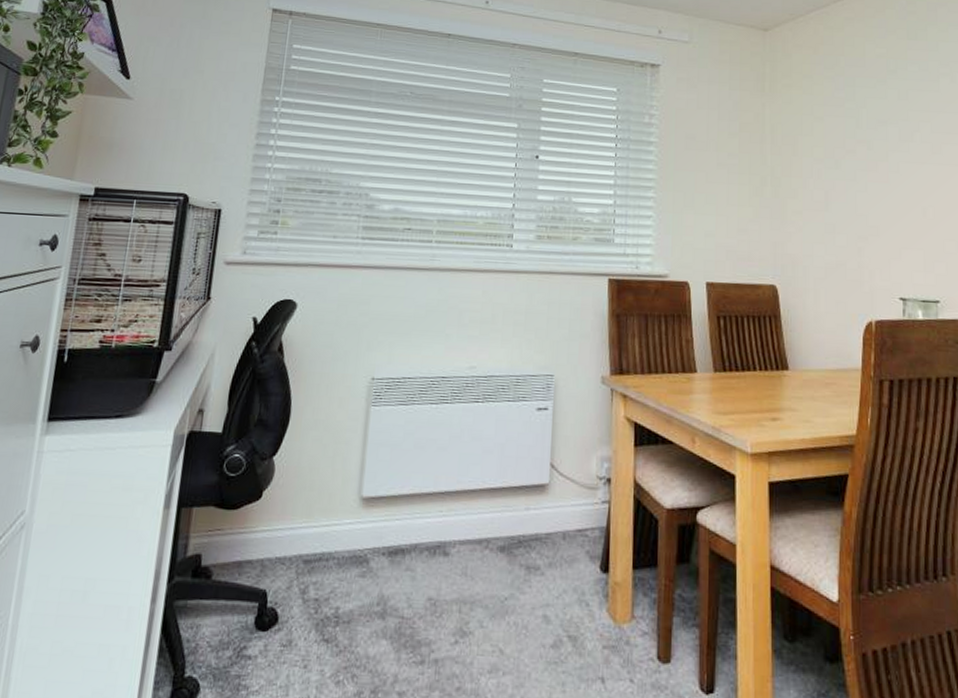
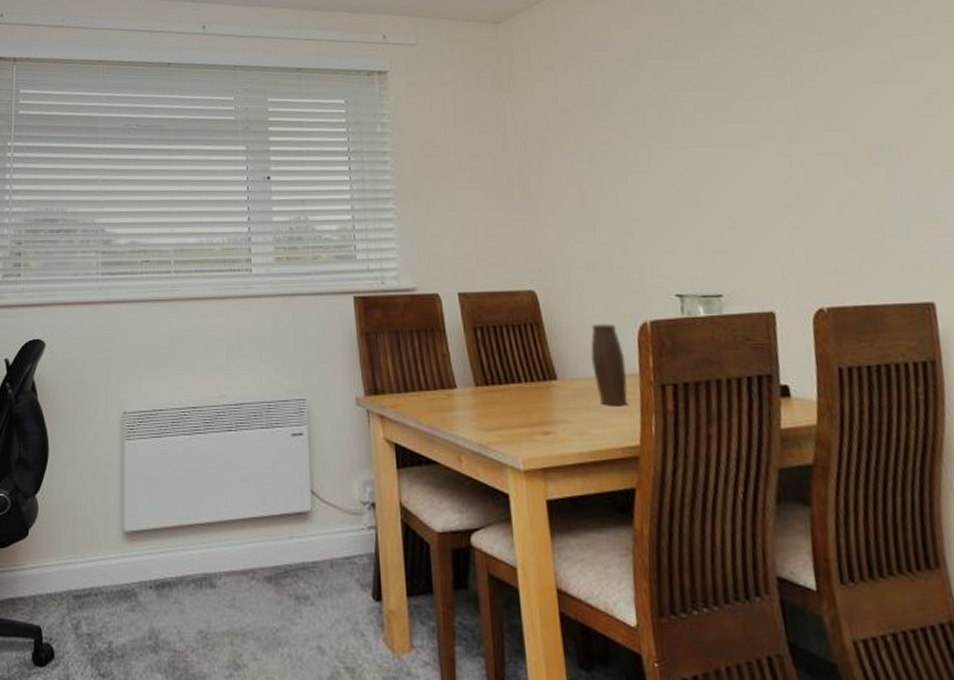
vase: none [821,320,850,398] -> present [591,324,628,406]

